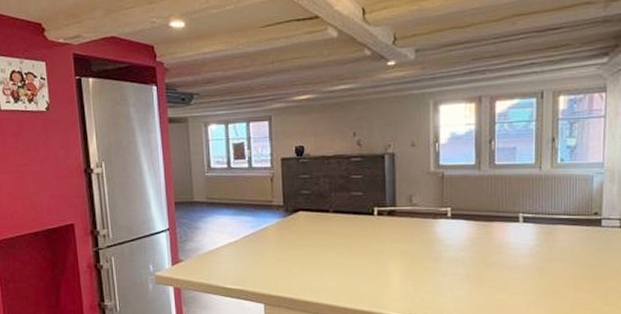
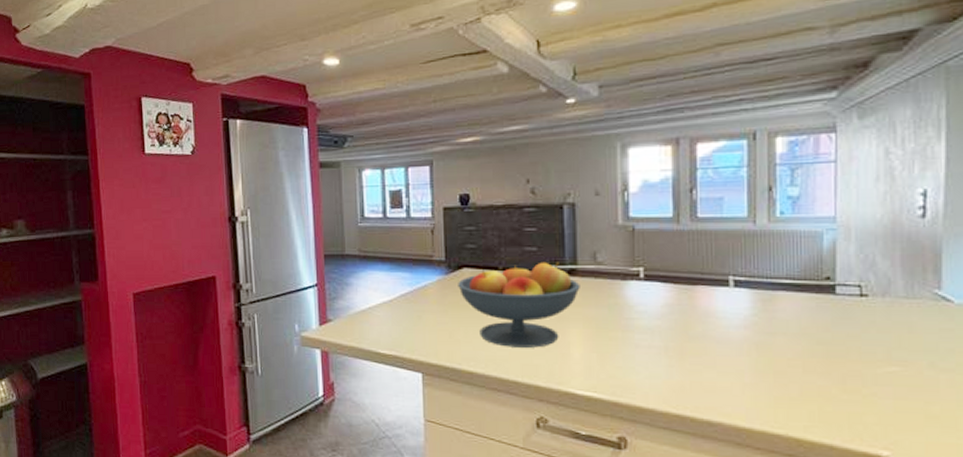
fruit bowl: none [294,204,398,279] -> present [458,261,580,348]

